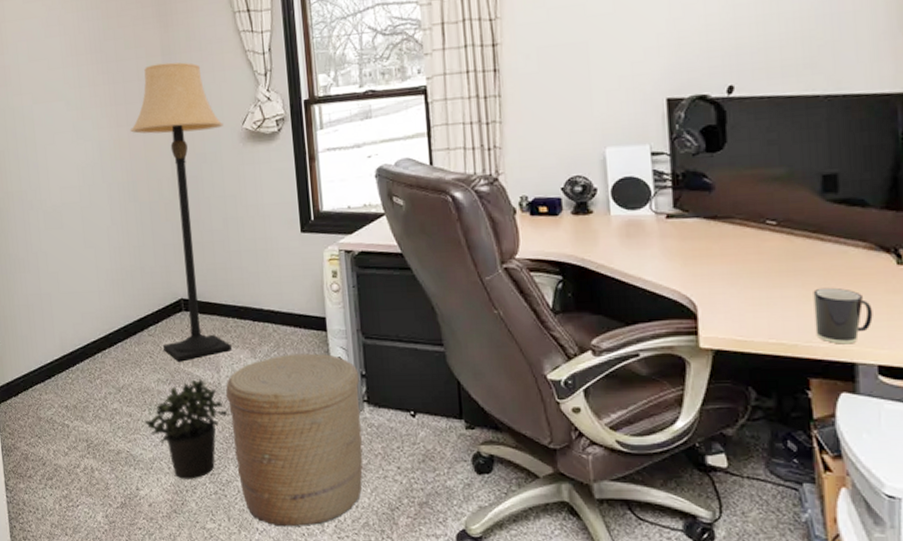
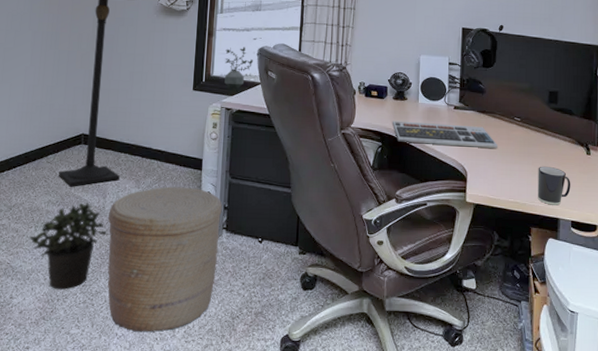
potted plant: none [334,169,372,226] -> present [224,47,254,90]
computer keyboard: none [573,239,742,273] -> present [392,120,498,148]

